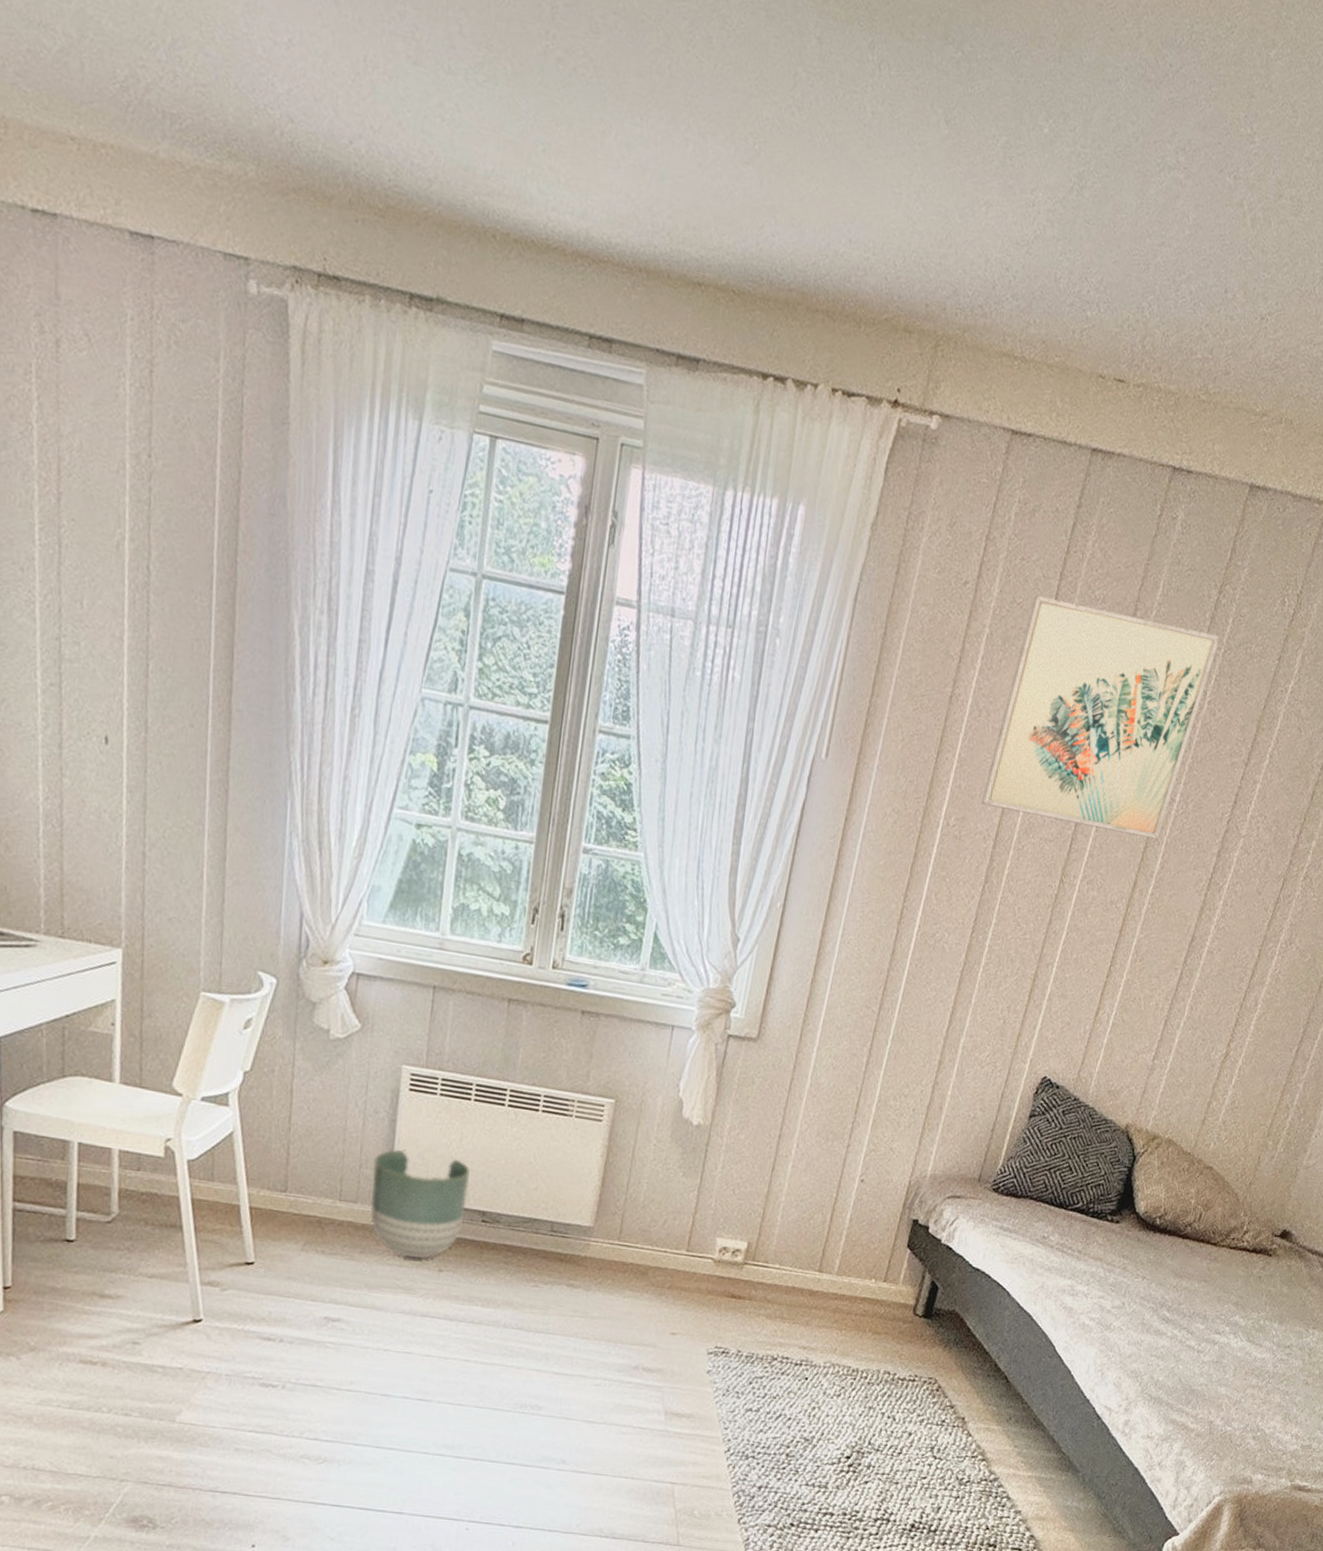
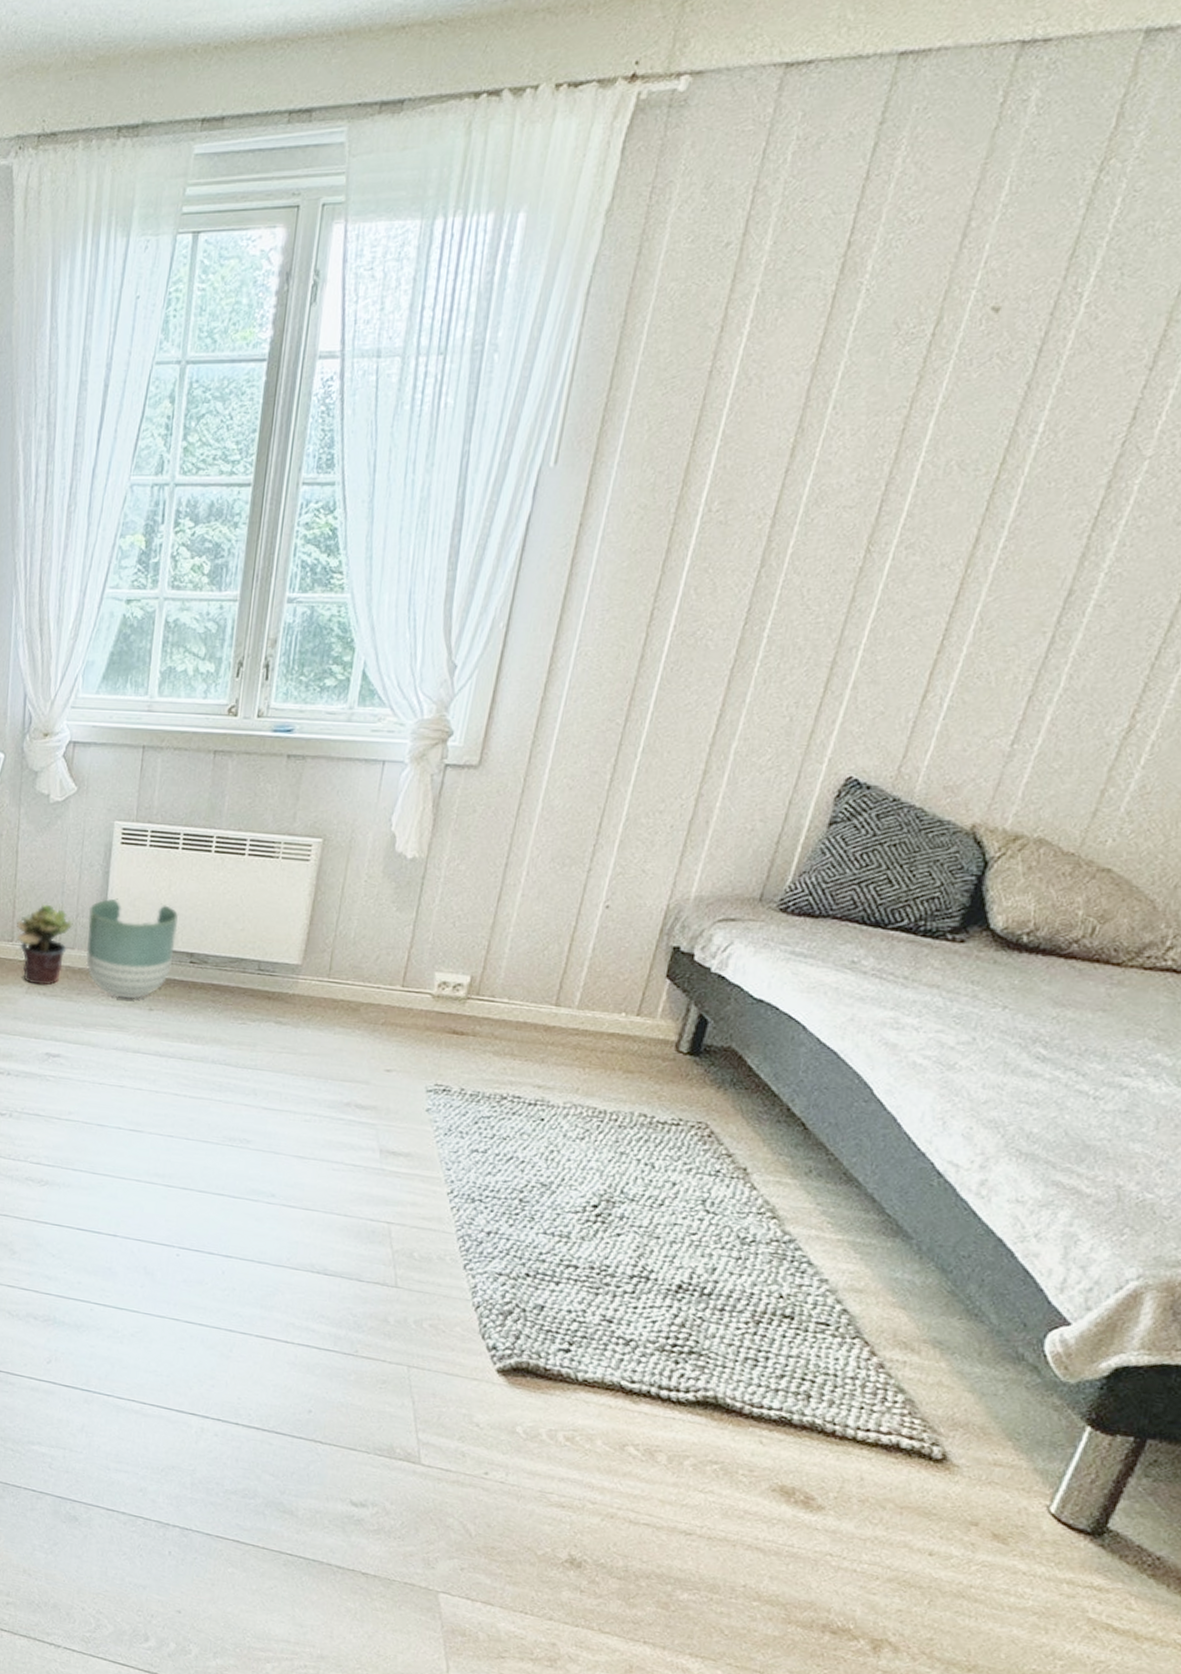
potted plant: none [291,1151,356,1242] -> present [17,903,74,986]
wall art: present [980,595,1221,840] -> none [753,222,1103,482]

